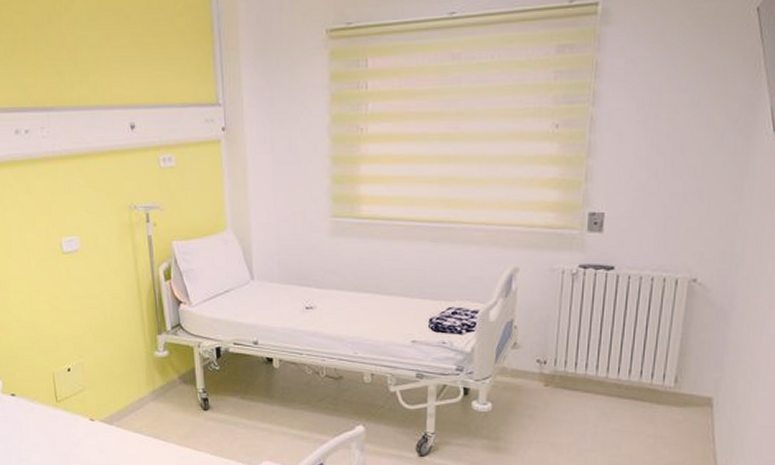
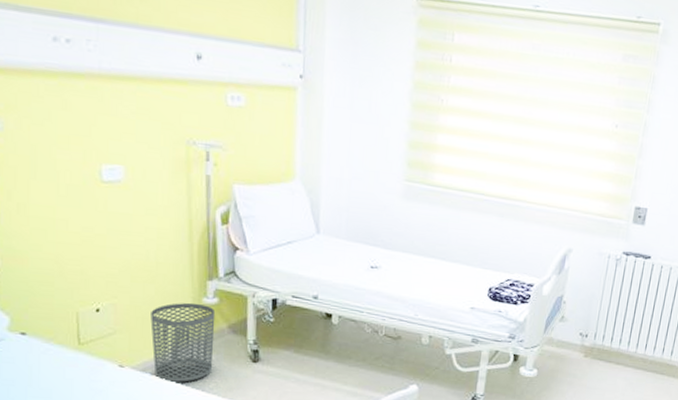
waste bin: none [112,357,168,432] -> present [150,302,216,382]

